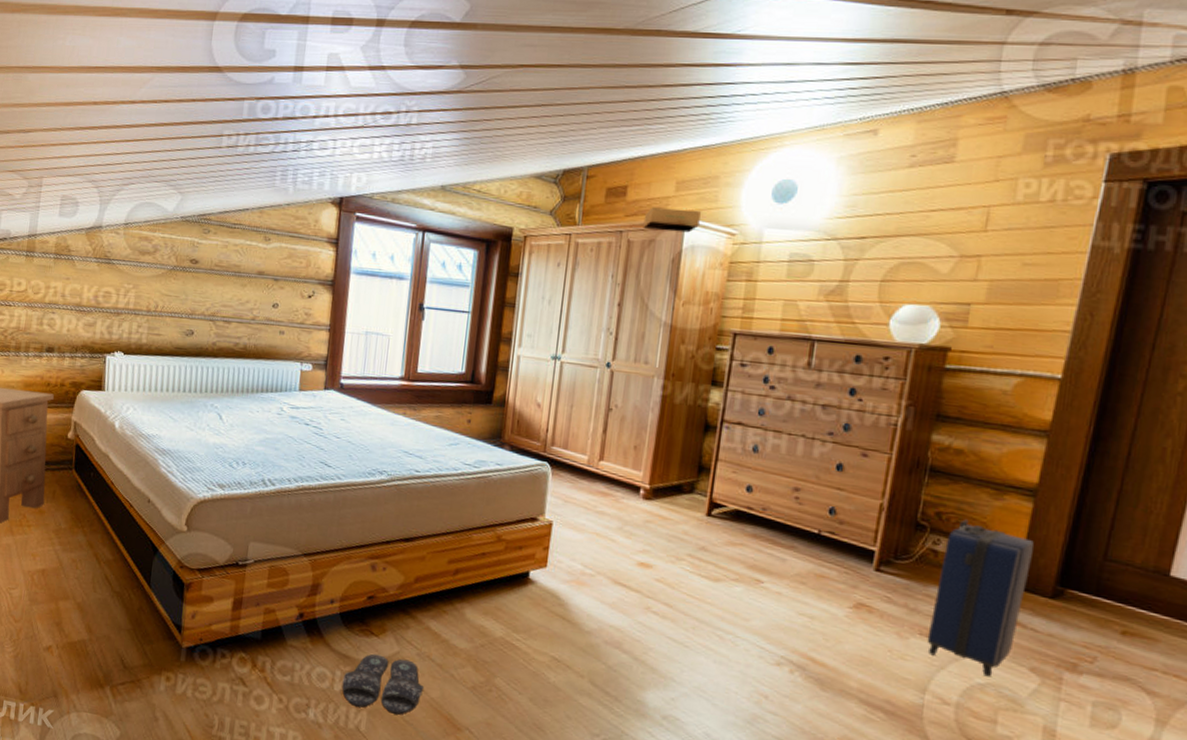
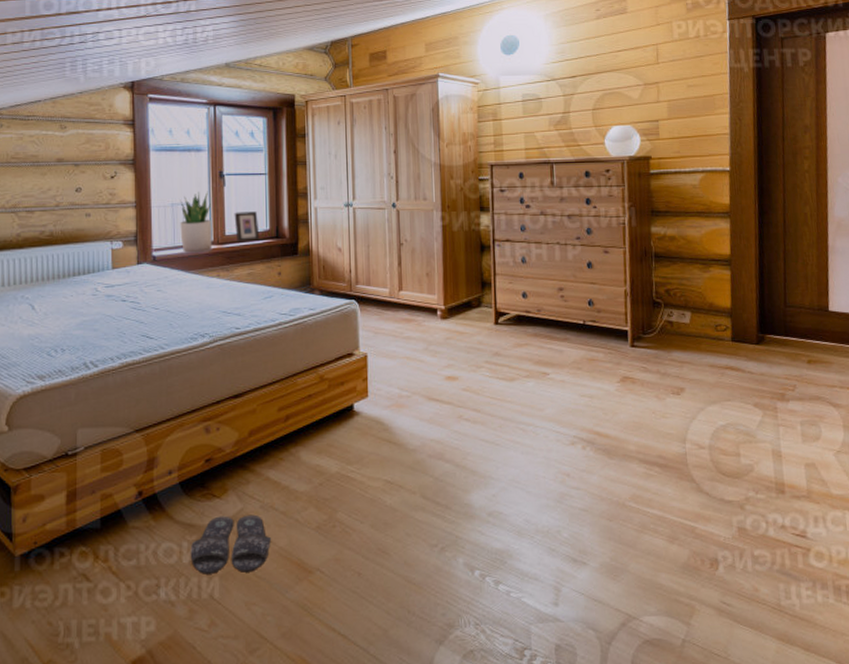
planter: none [371,322,406,388] -> present [180,191,212,254]
picture frame: none [428,349,454,383] -> present [234,211,260,242]
box: present [643,207,701,233] -> none [404,66,449,86]
suitcase: present [927,519,1034,677] -> none [677,292,739,419]

